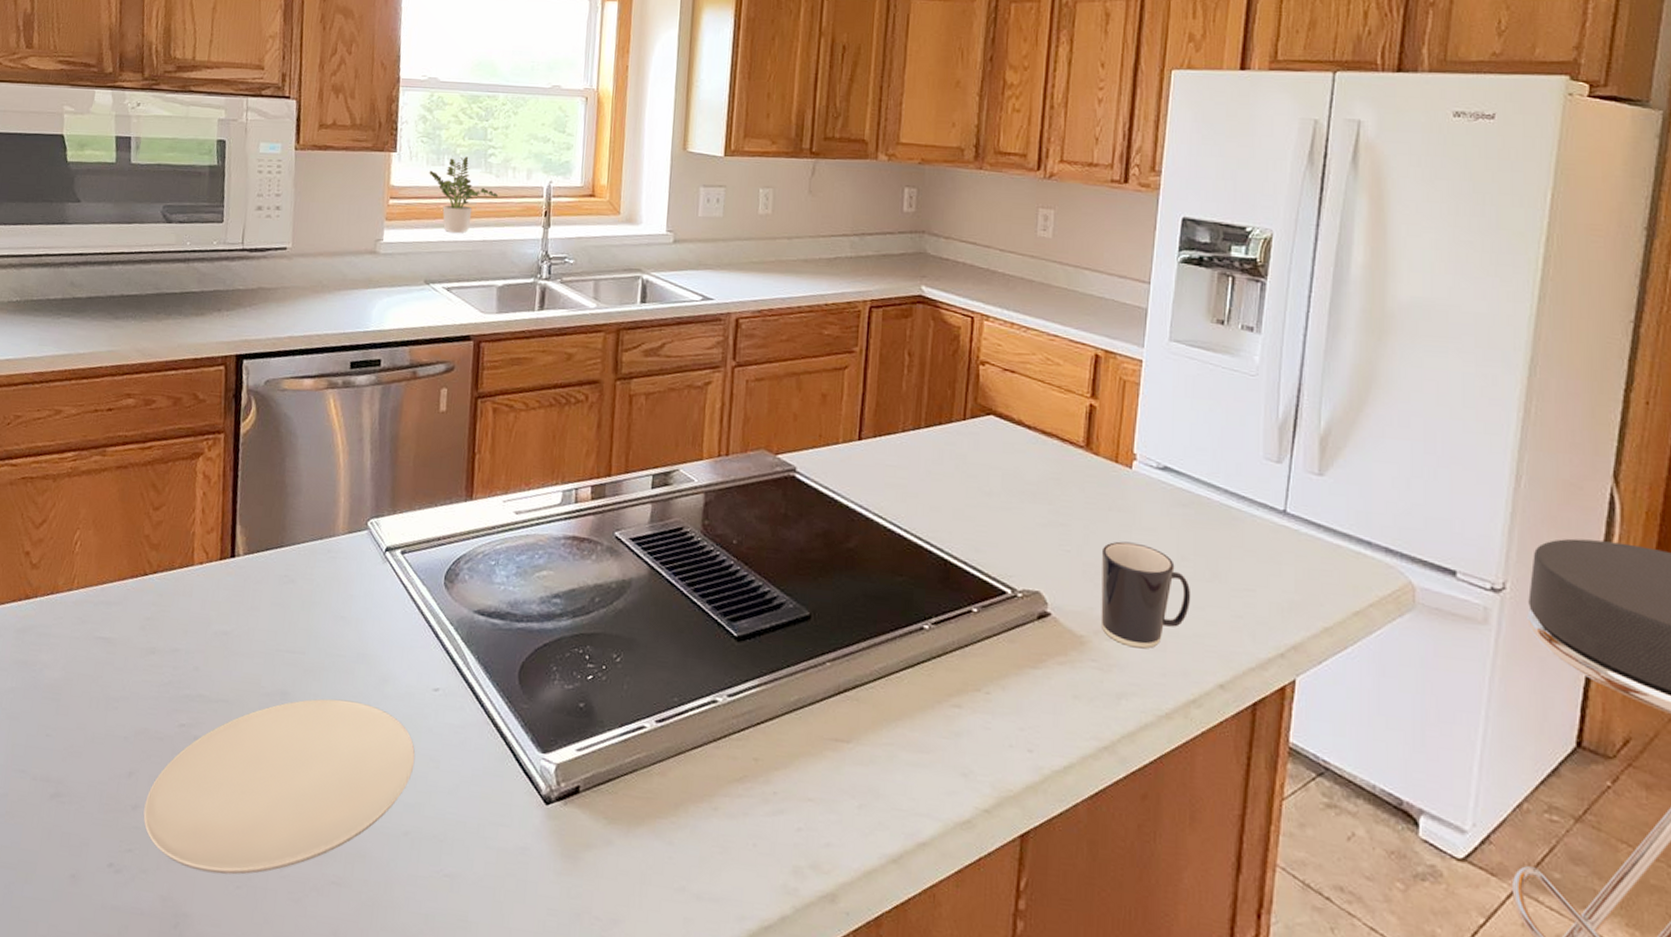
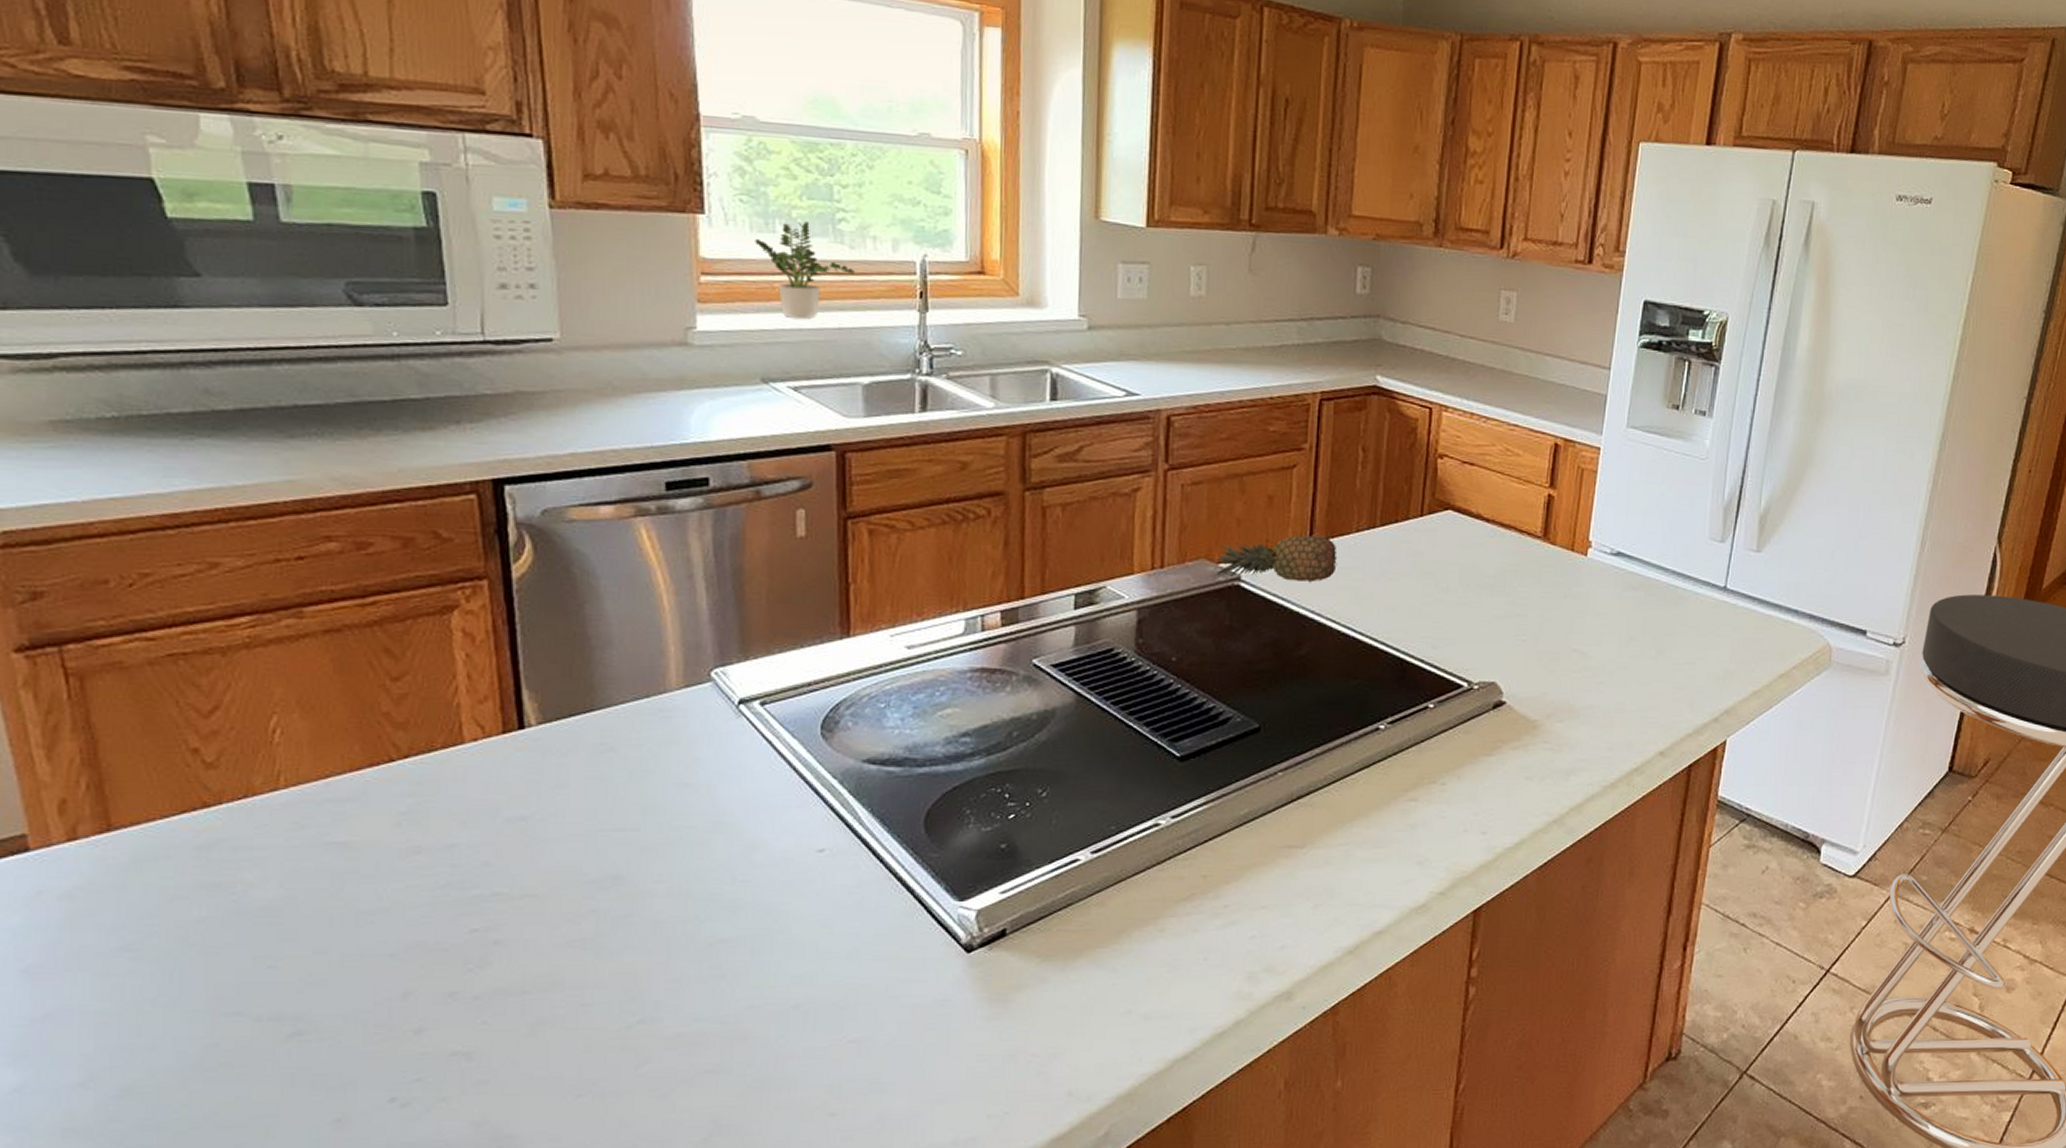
plate: present [143,698,416,875] -> none [432,875,801,1087]
fruit: none [773,432,885,477] -> present [1215,535,1337,582]
mug: present [1100,541,1191,649] -> none [1553,627,1638,727]

